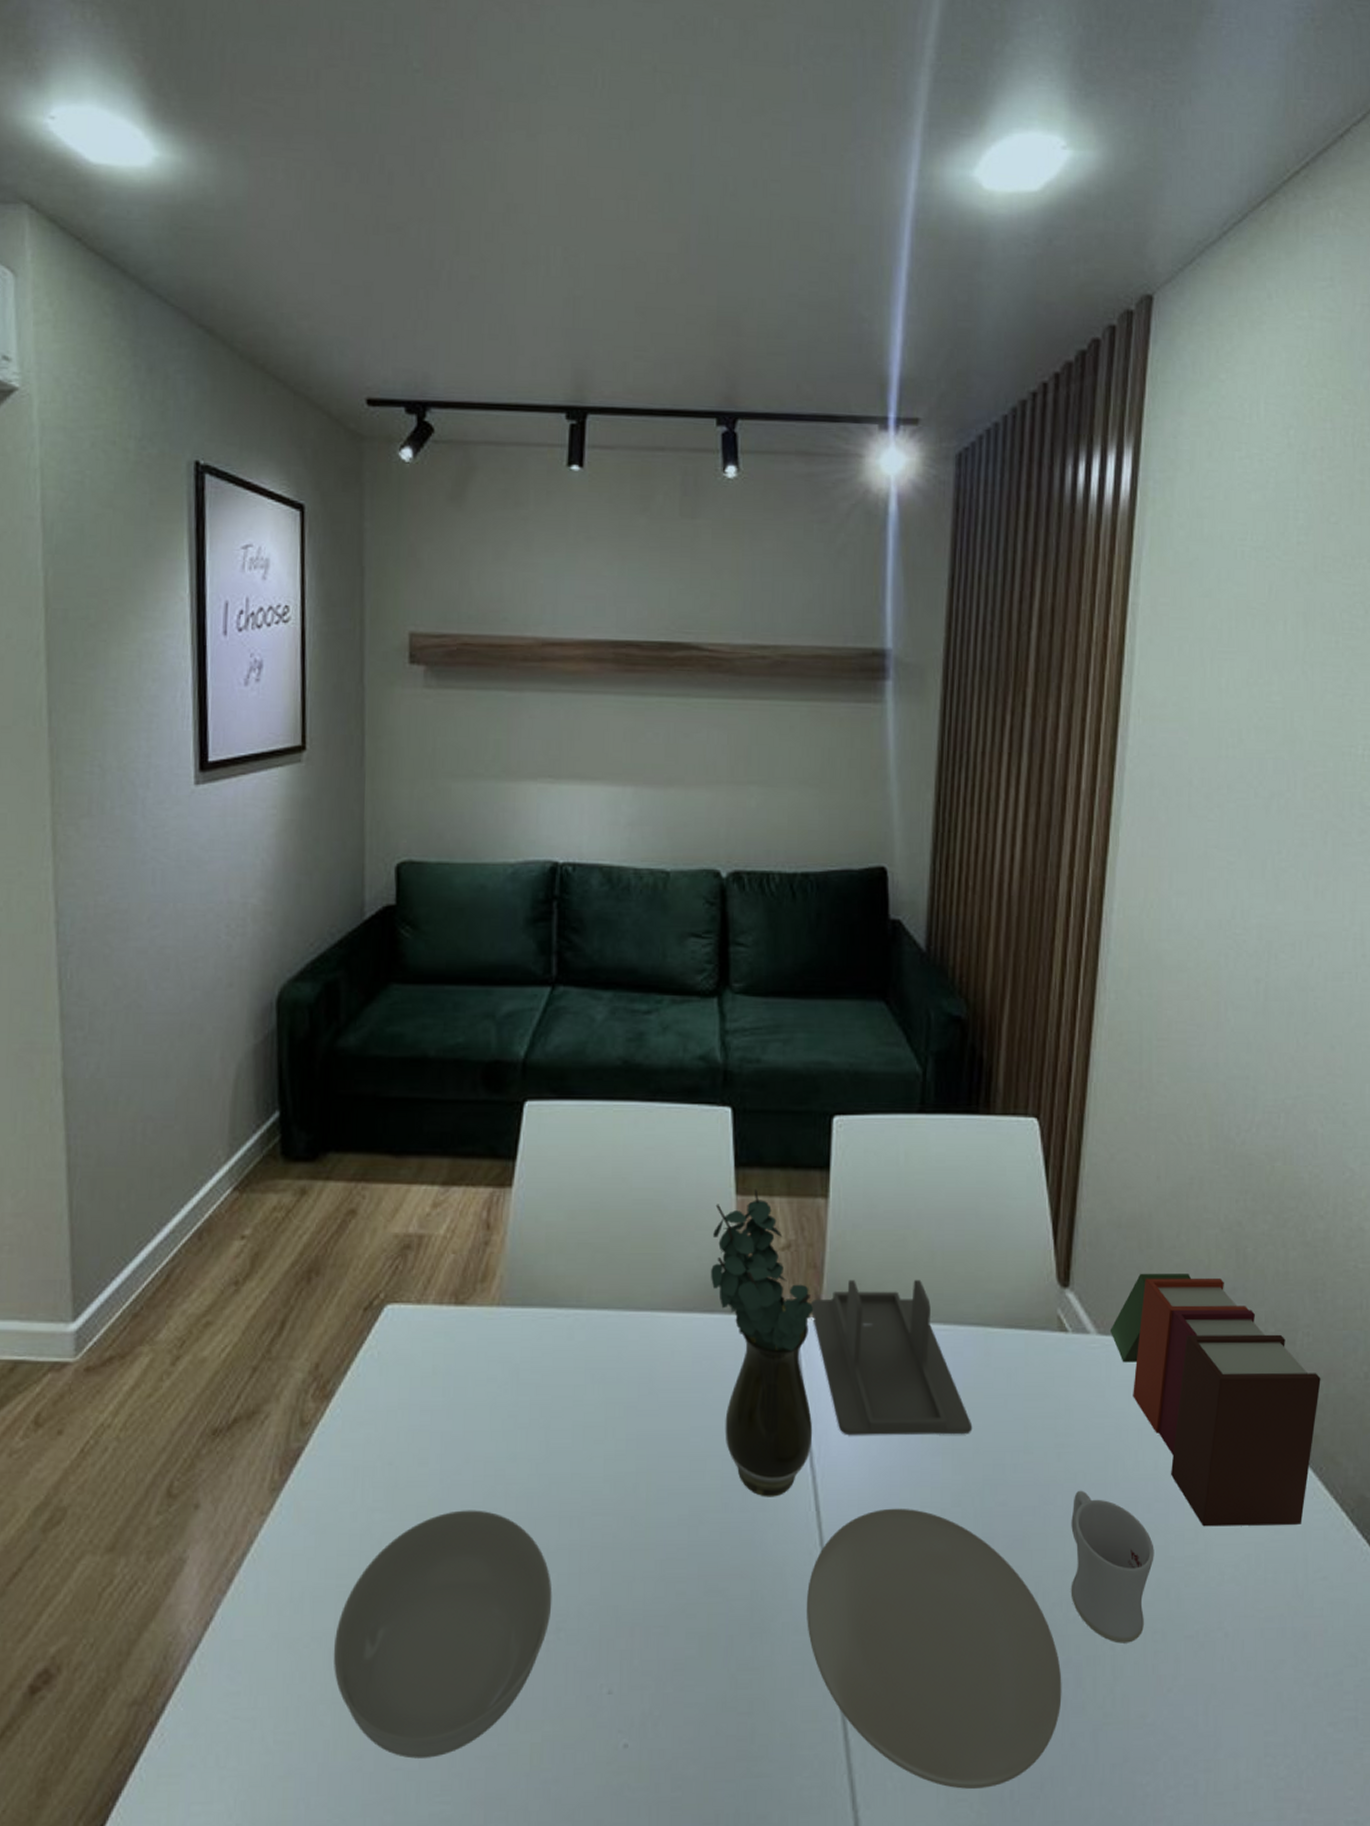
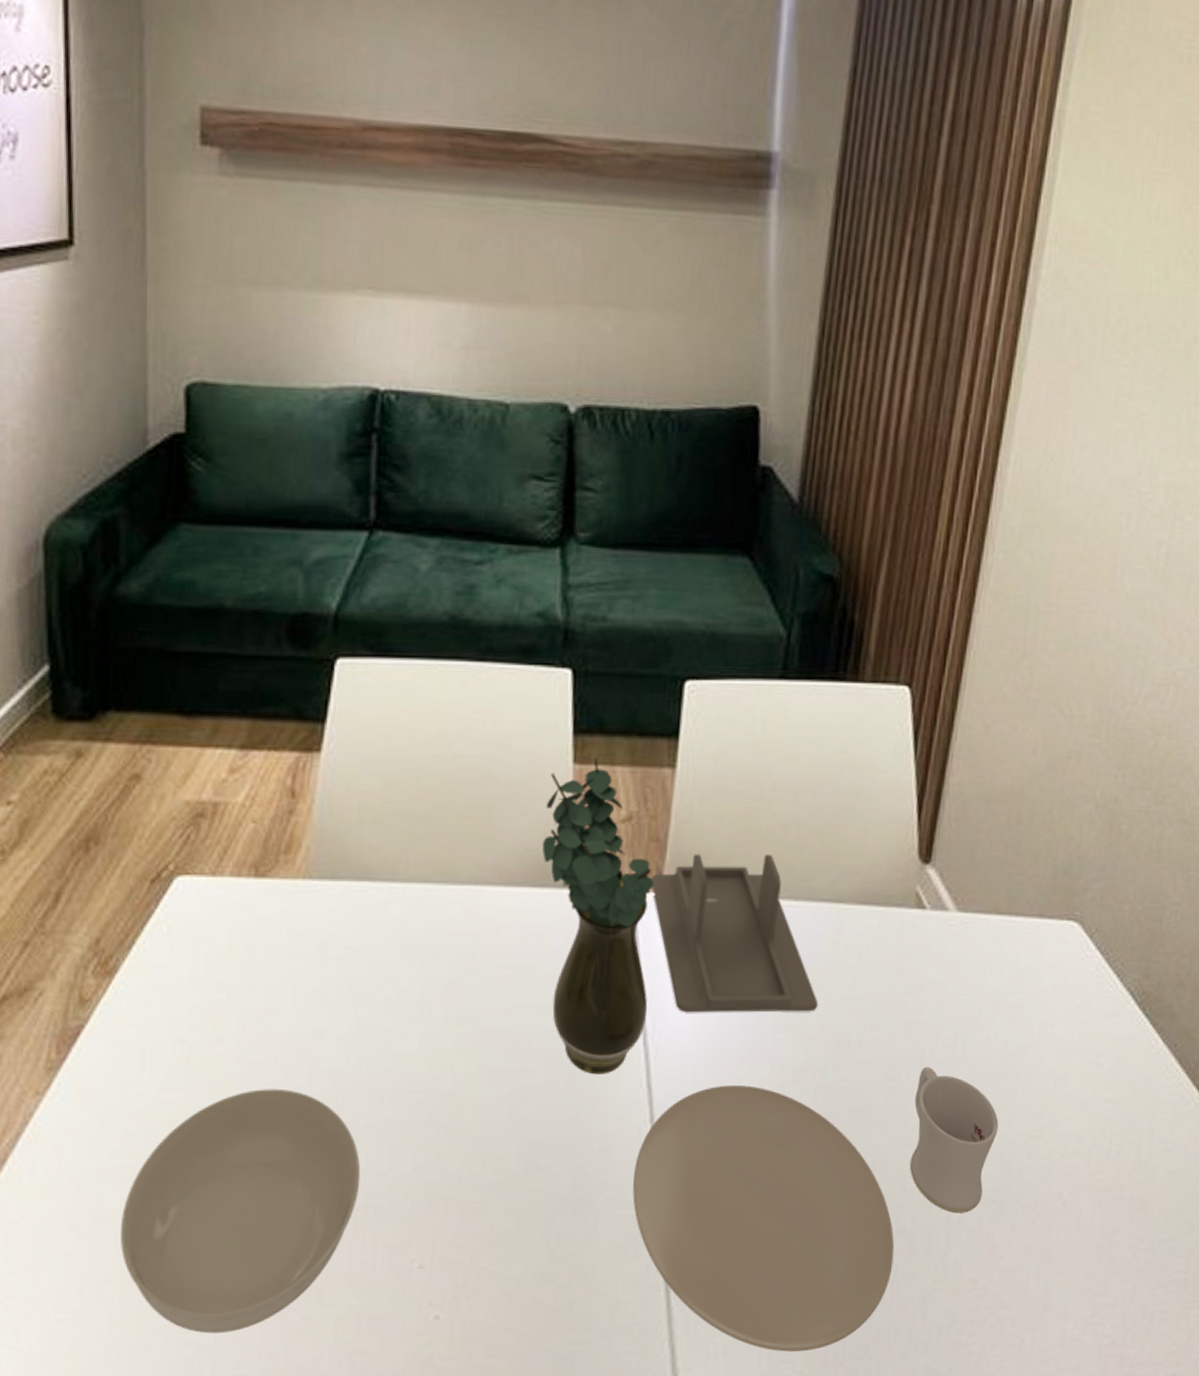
books: present [1109,1273,1321,1527] -> none [970,849,1185,1101]

